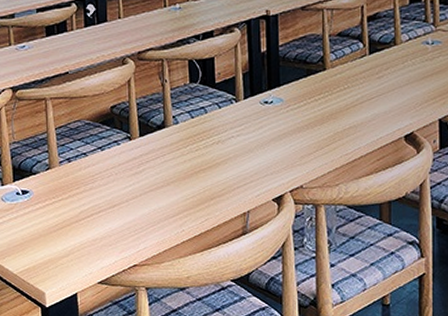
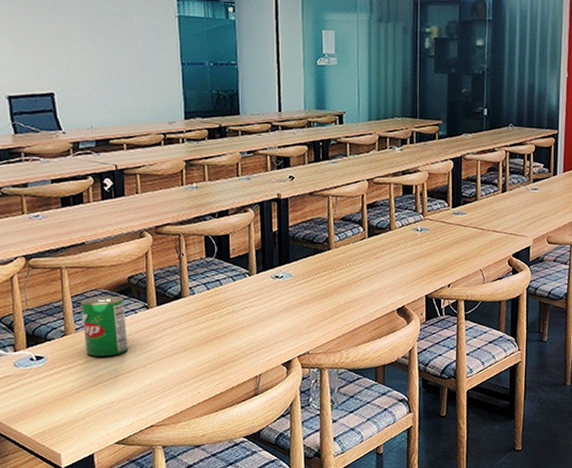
can: none [64,126,111,191] -> present [81,295,129,356]

